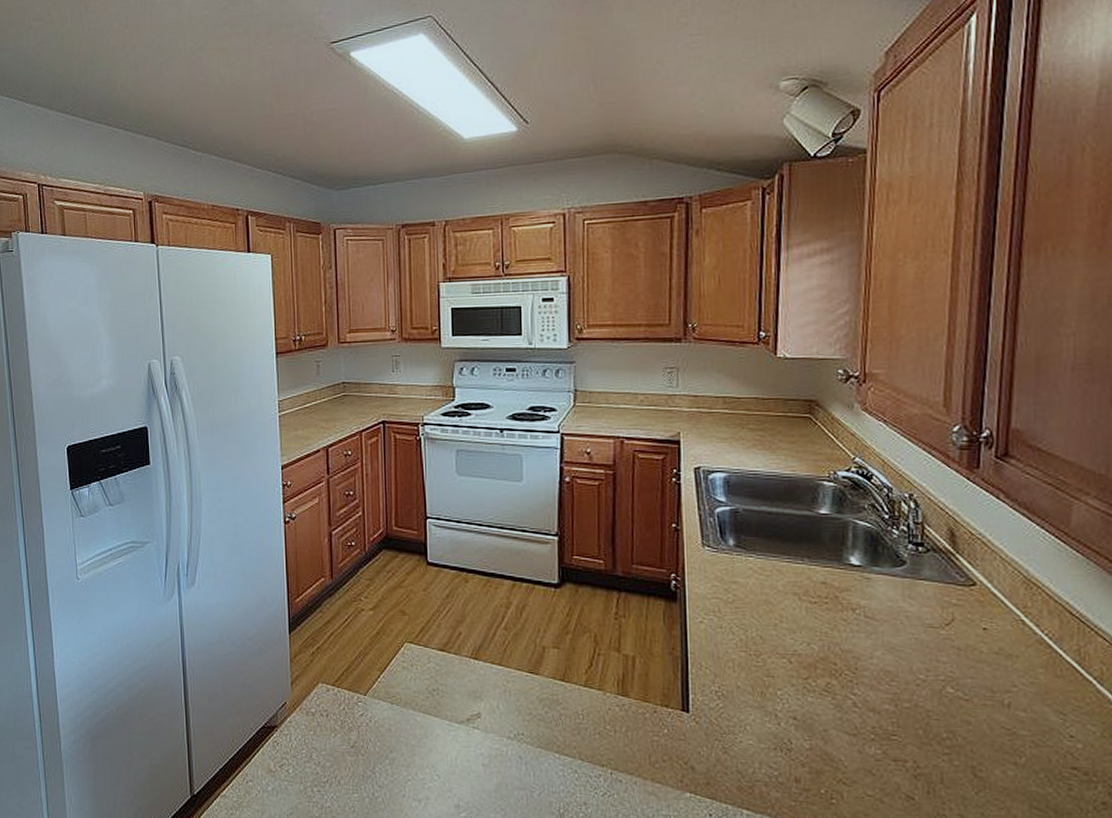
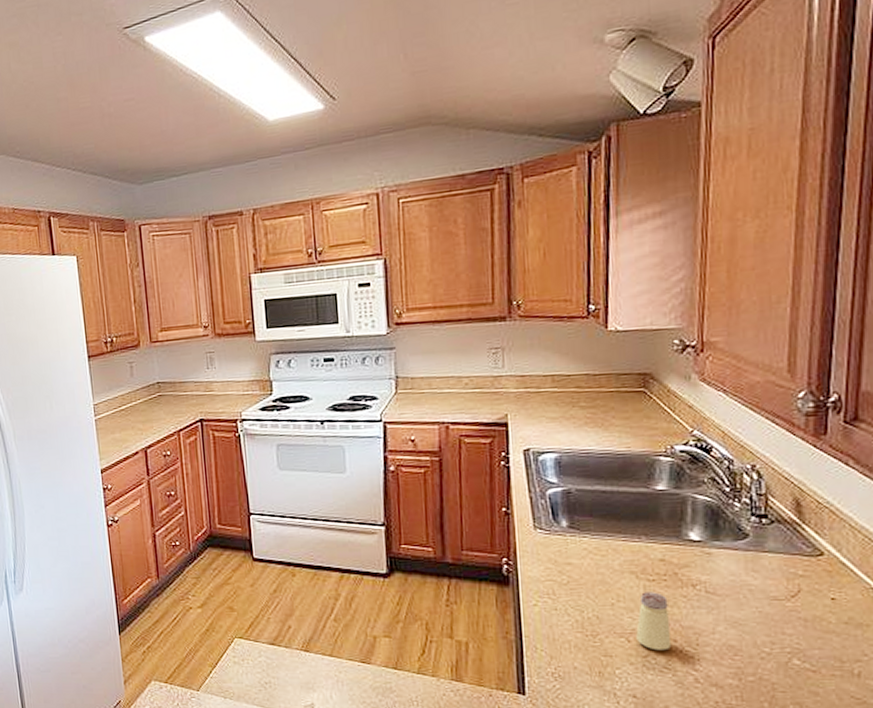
saltshaker: none [797,614,832,673] -> present [636,592,672,651]

